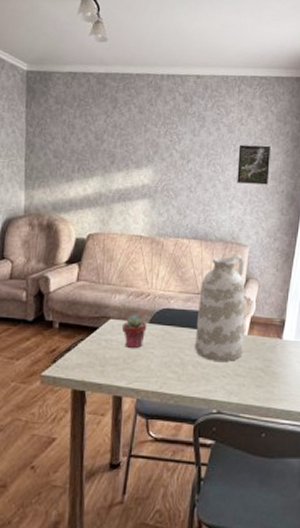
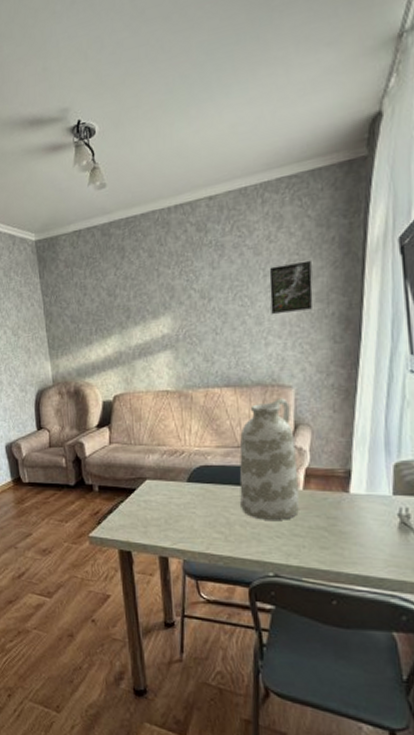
potted succulent: present [121,315,147,349] -> none [158,474,185,509]

